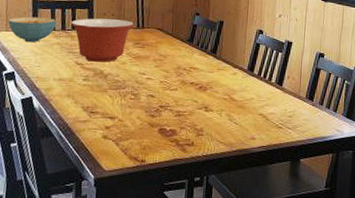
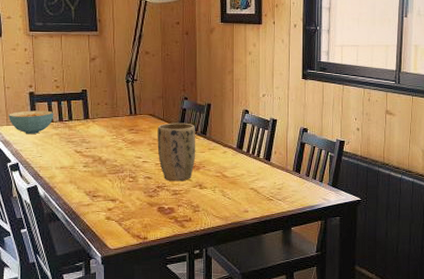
mixing bowl: present [70,18,134,62] -> none [67,108,127,149]
plant pot: none [163,39,205,102] -> present [157,123,196,182]

